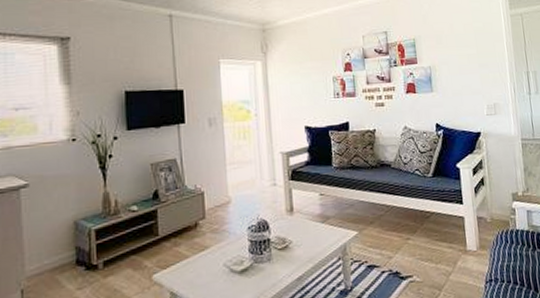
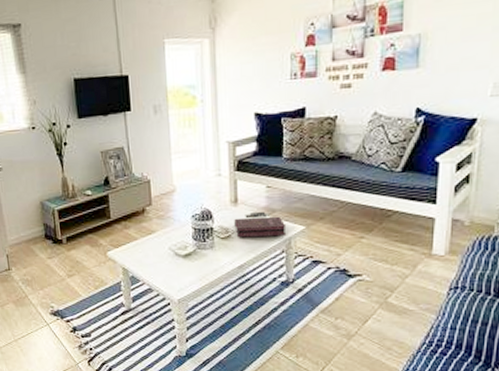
book: none [291,219,342,248] -> present [234,212,287,238]

